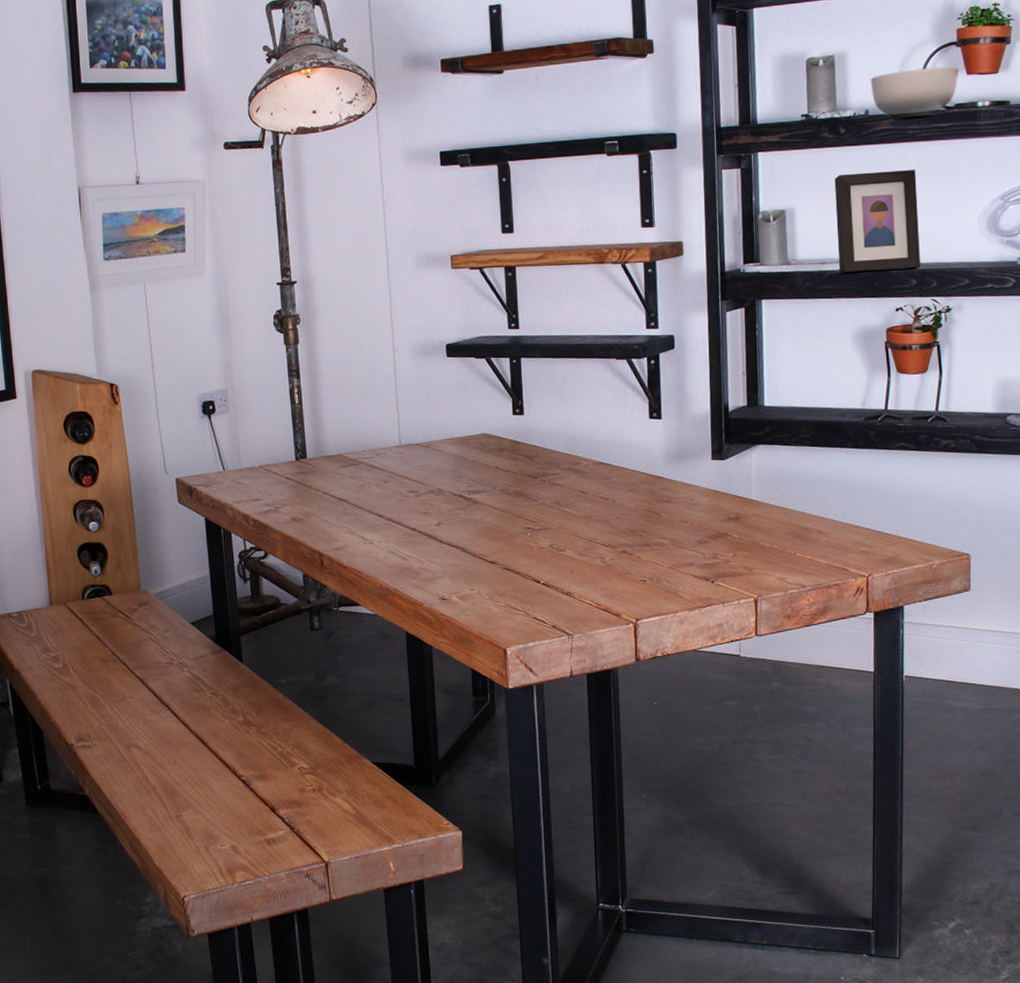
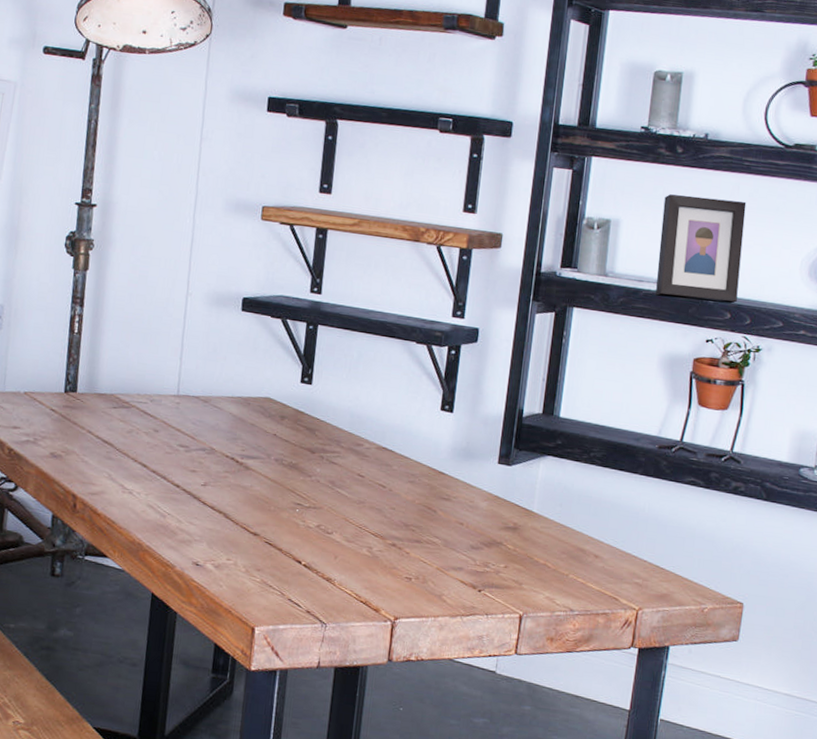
bowl: present [870,67,959,121] -> none [714,100,804,153]

